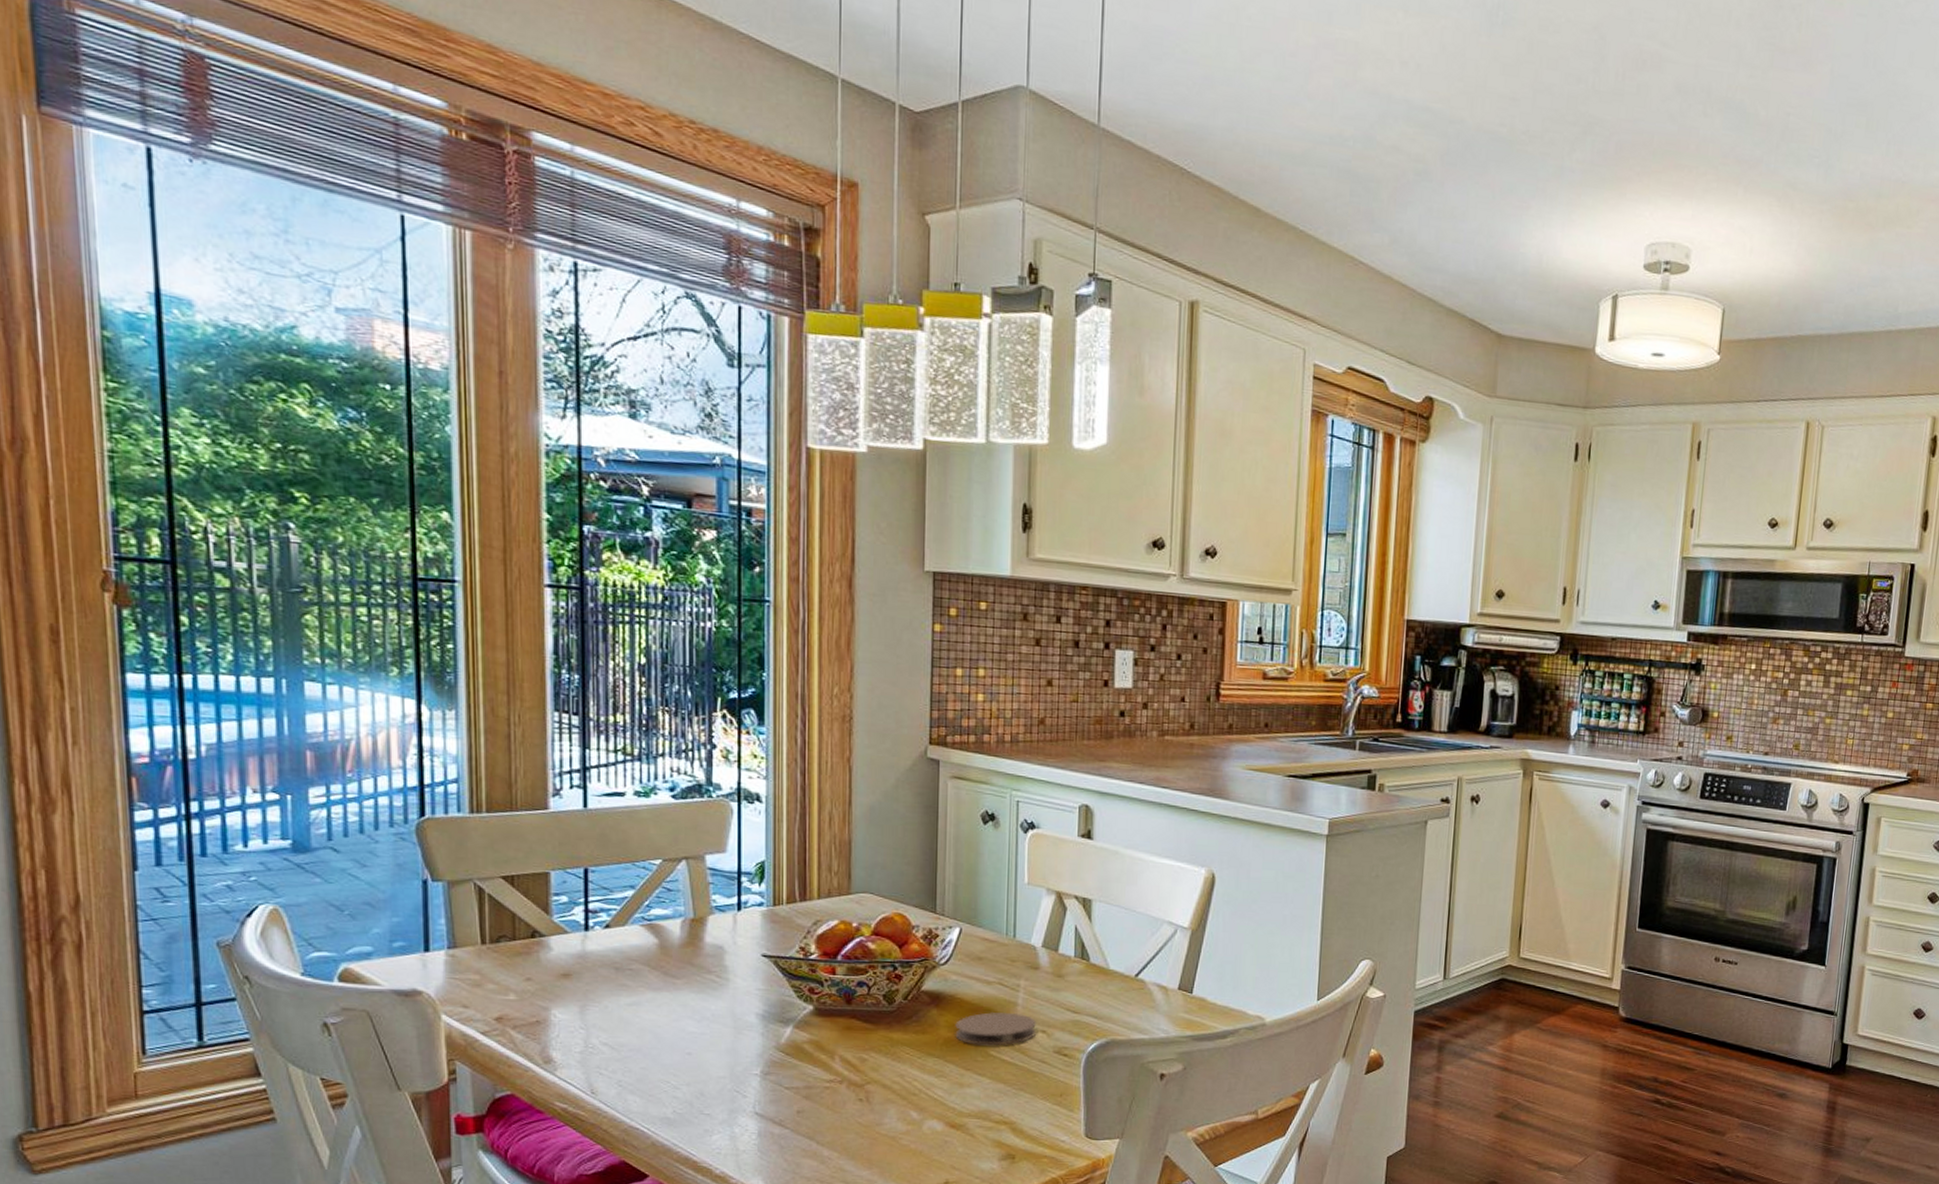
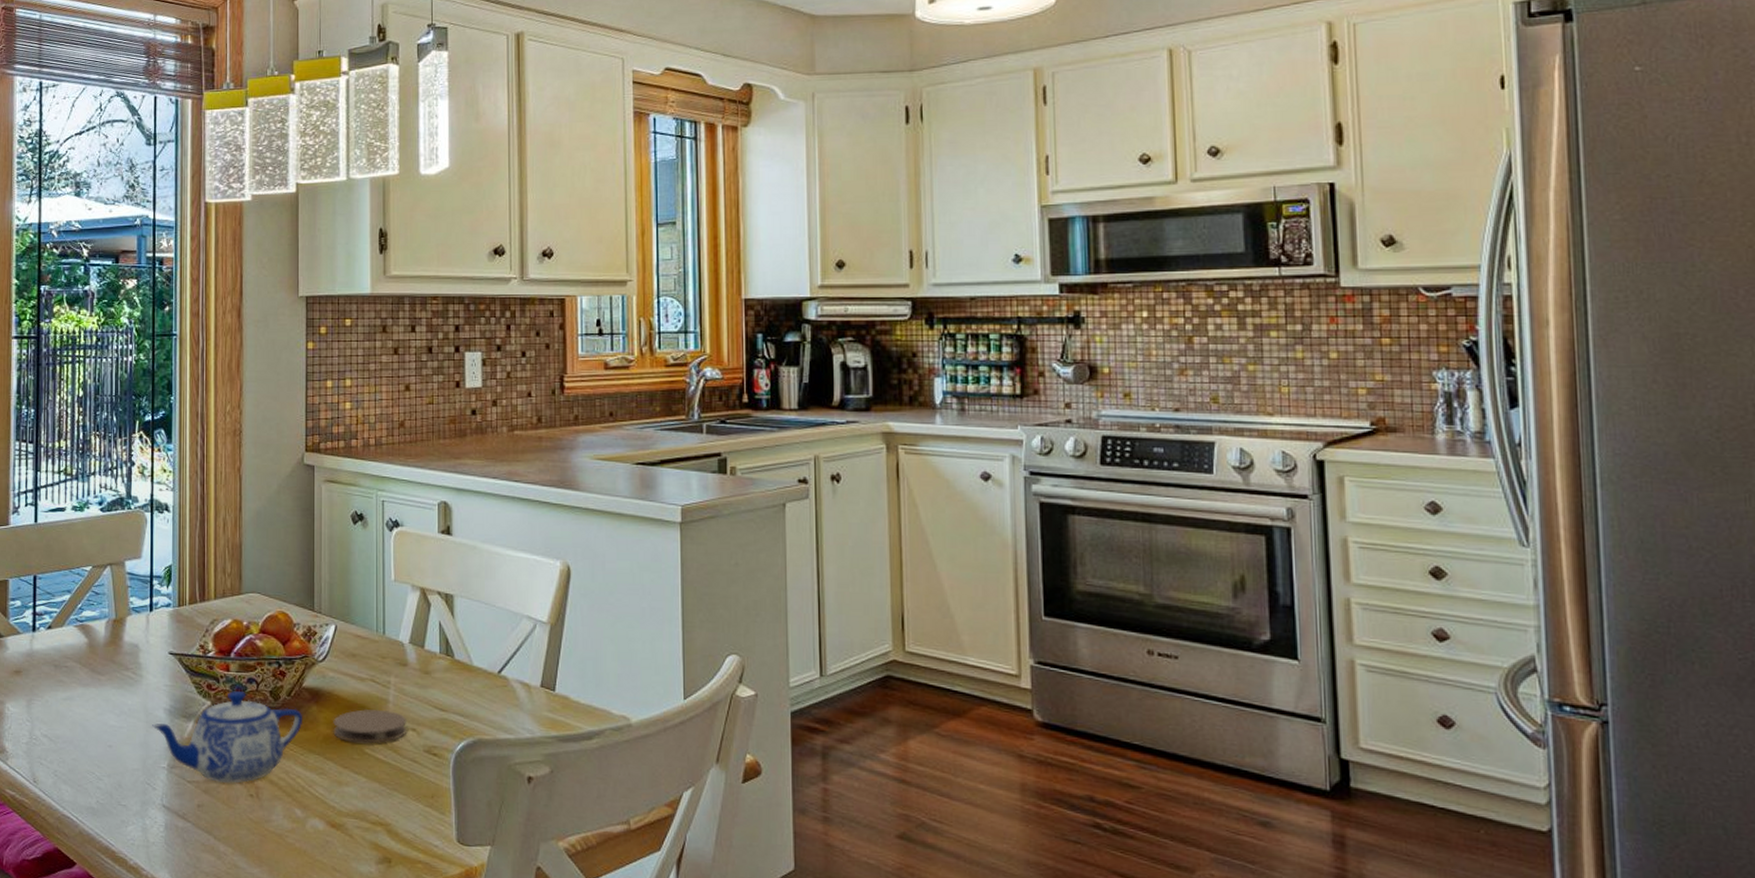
teapot: none [741,995,920,1088] -> present [152,691,302,783]

